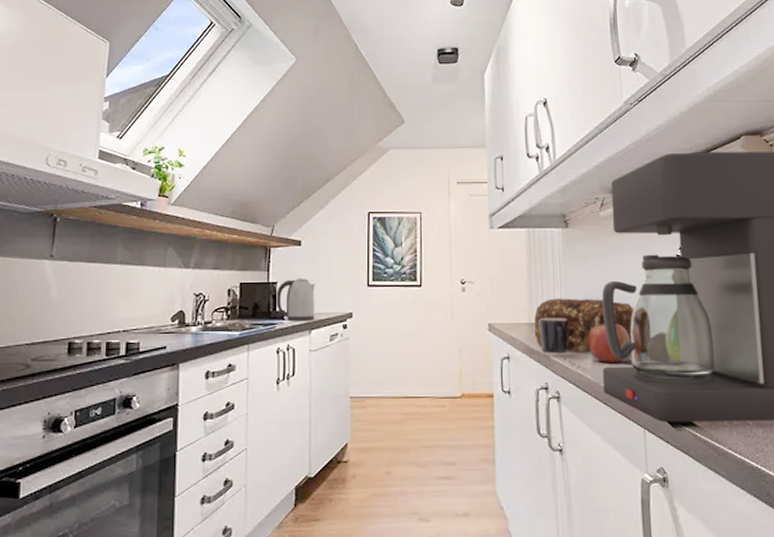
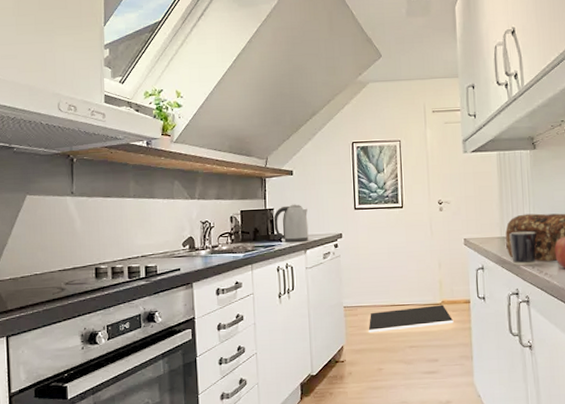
door mat: none [377,398,475,428] -> present [368,305,454,332]

